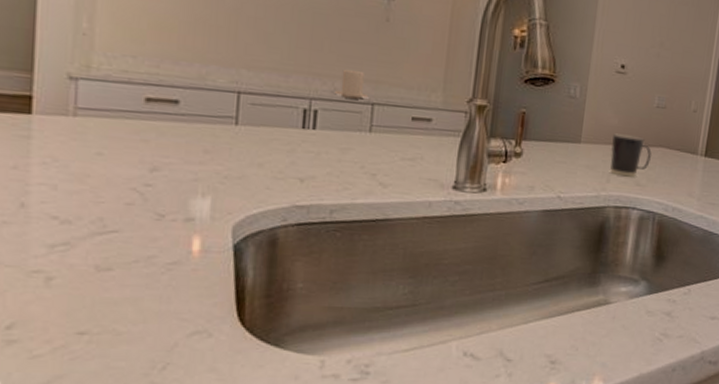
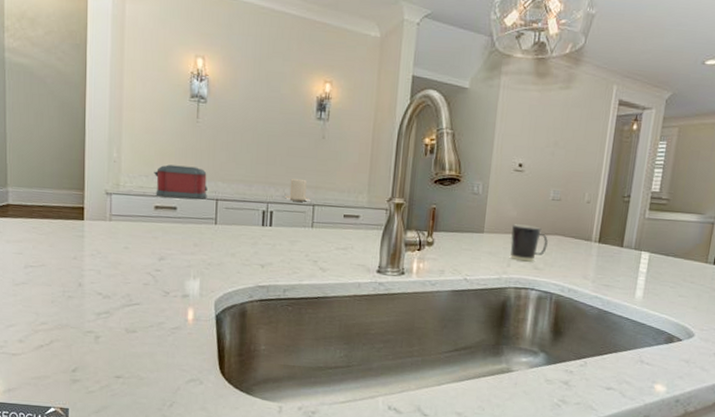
toaster: none [145,42,226,92] -> present [154,164,208,200]

